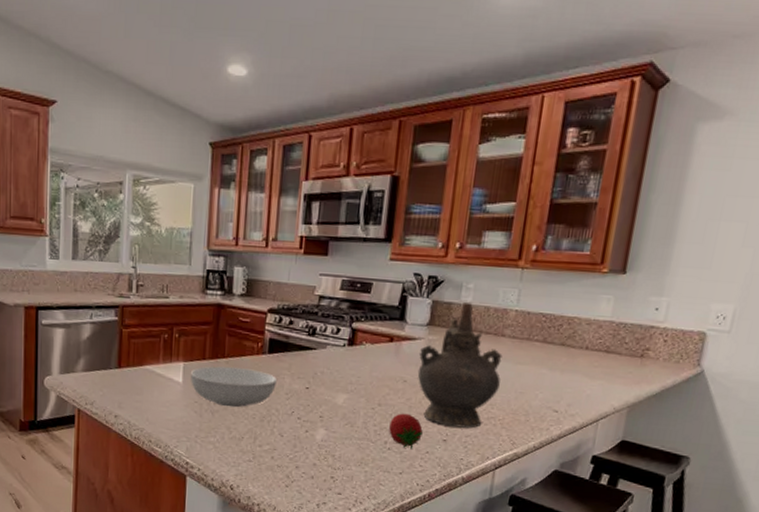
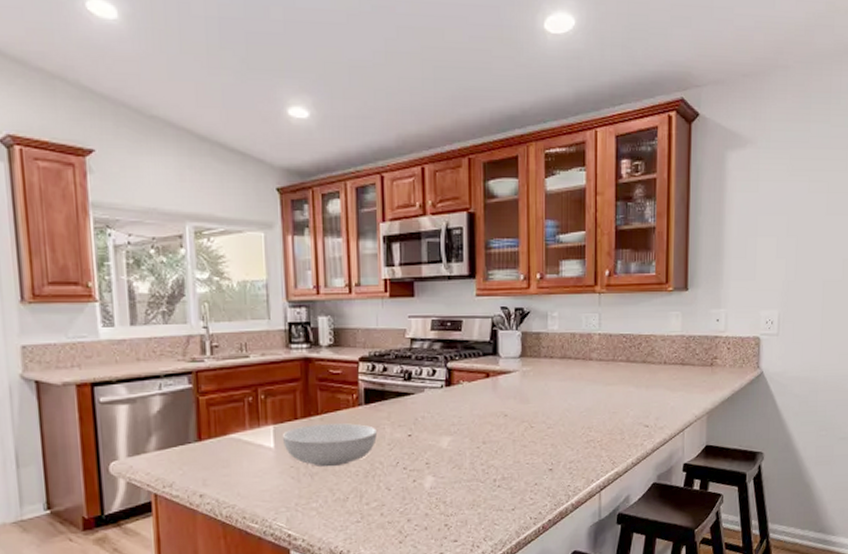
fruit: present [389,413,424,450] -> none [496,448,530,484]
ceremonial vessel: present [417,302,503,428] -> none [515,331,594,455]

